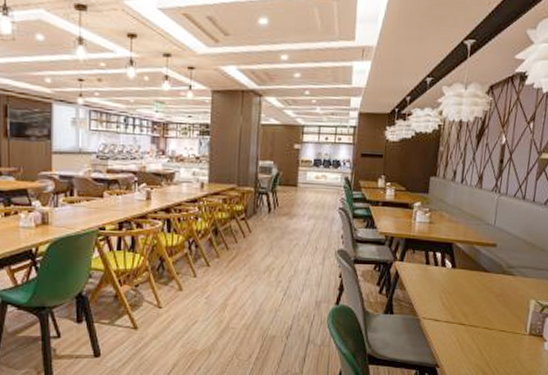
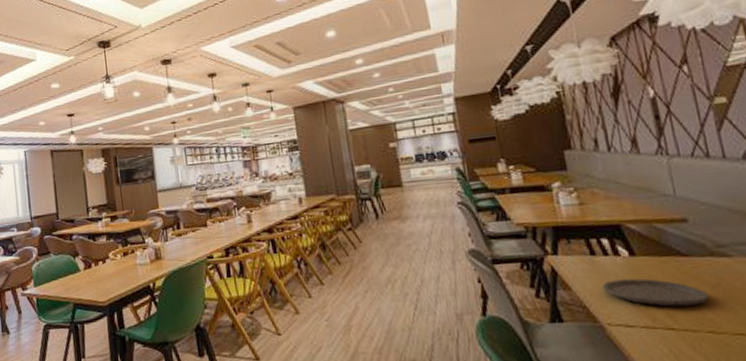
plate: none [427,285,493,308] -> present [602,278,710,307]

